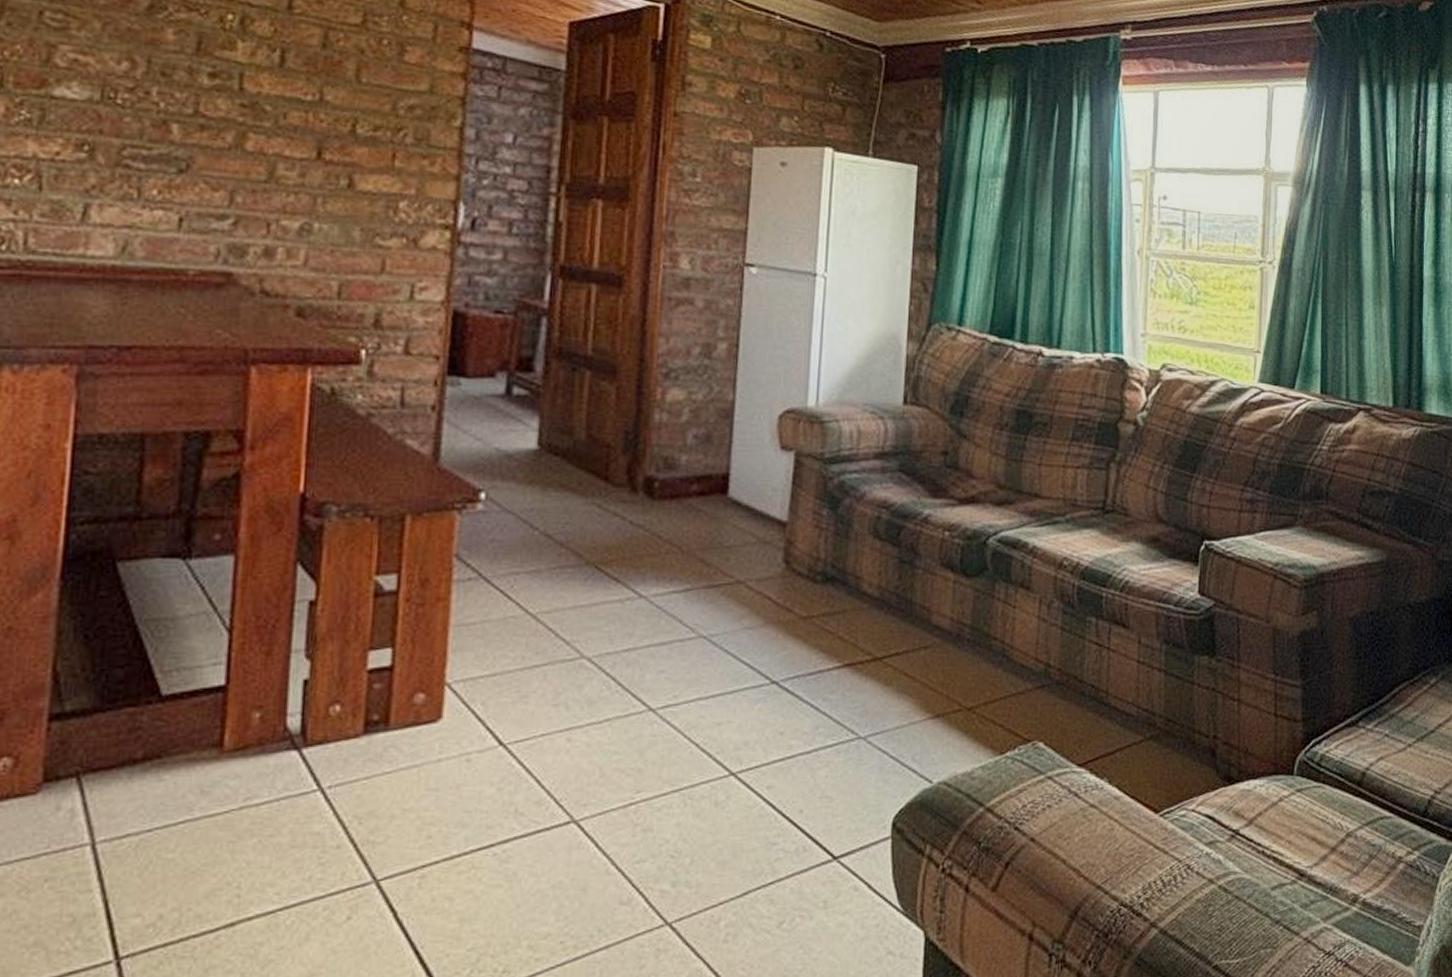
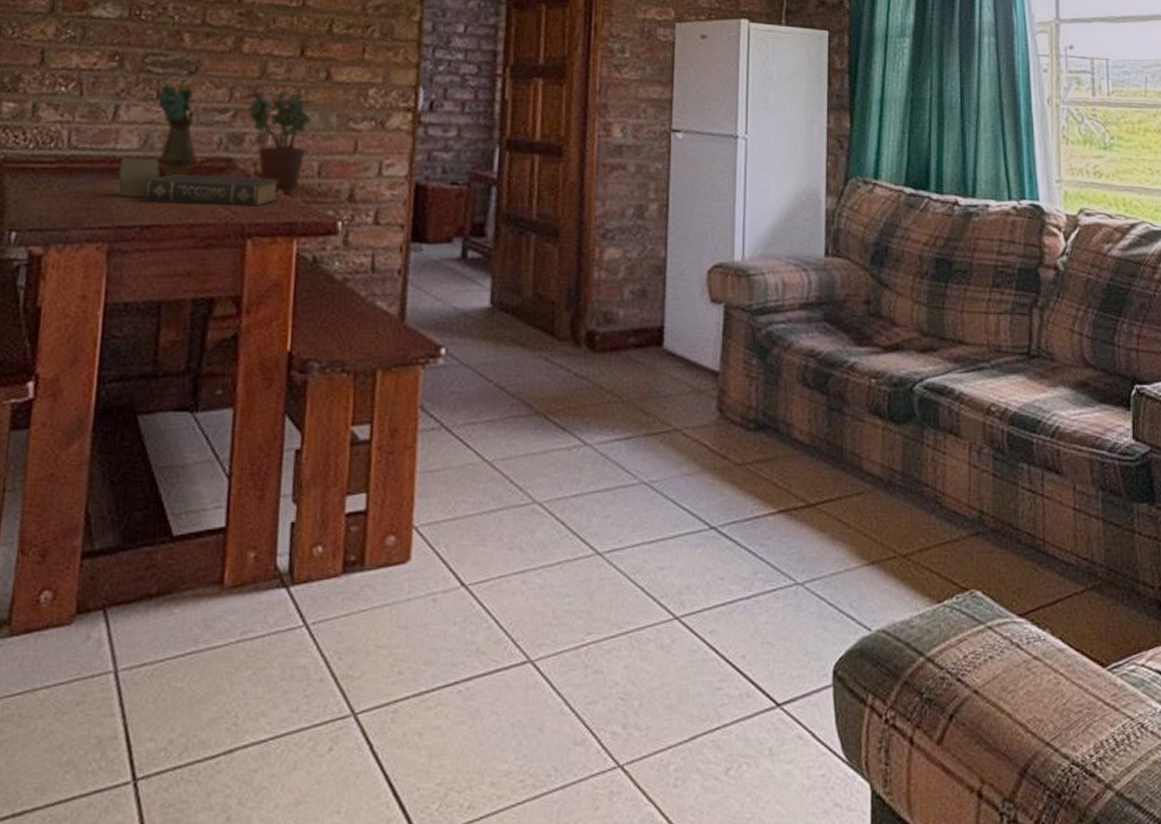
mug: none [89,265,142,313] -> present [118,156,160,197]
book: none [123,288,291,329] -> present [144,175,279,207]
vase: none [135,177,188,292] -> present [155,80,197,177]
potted plant: none [245,190,329,315] -> present [242,85,311,193]

